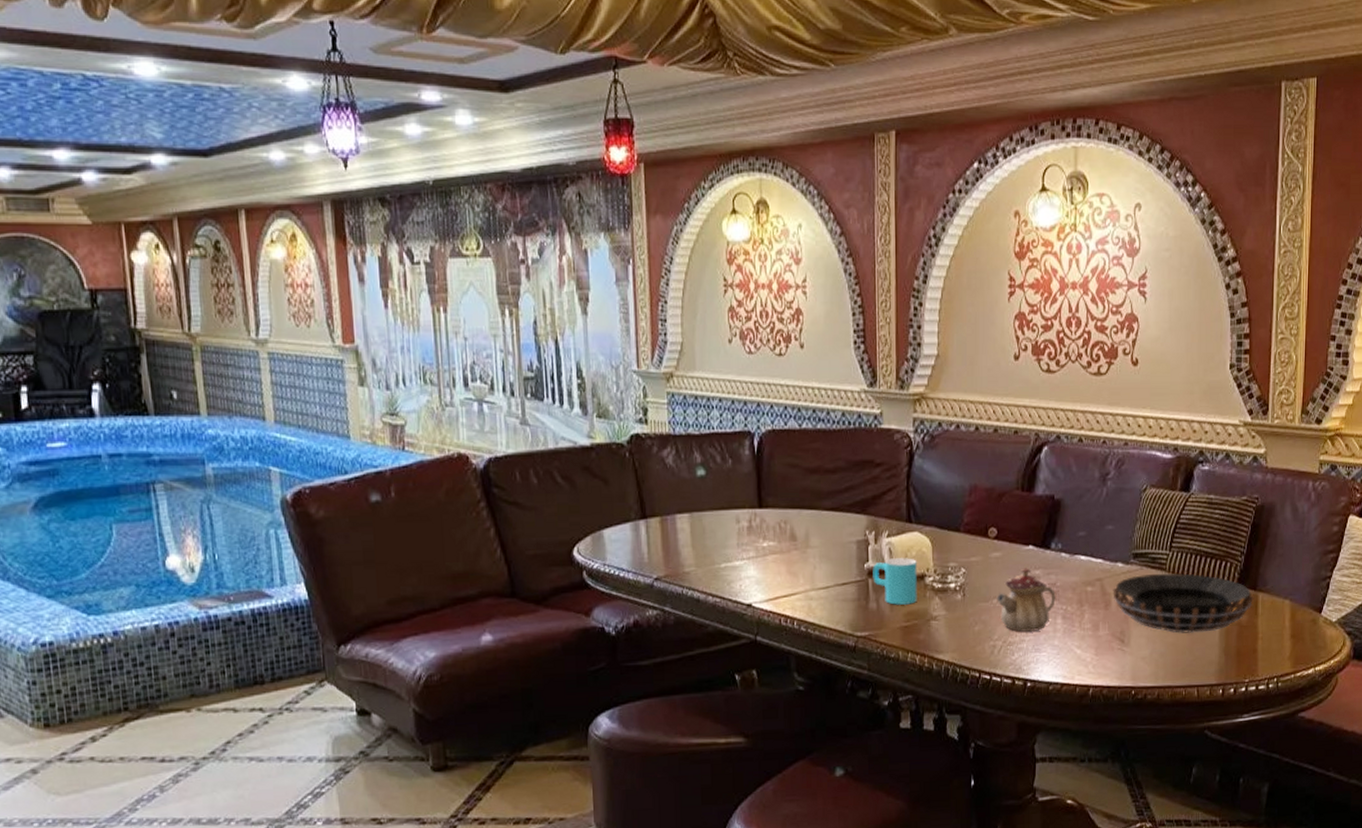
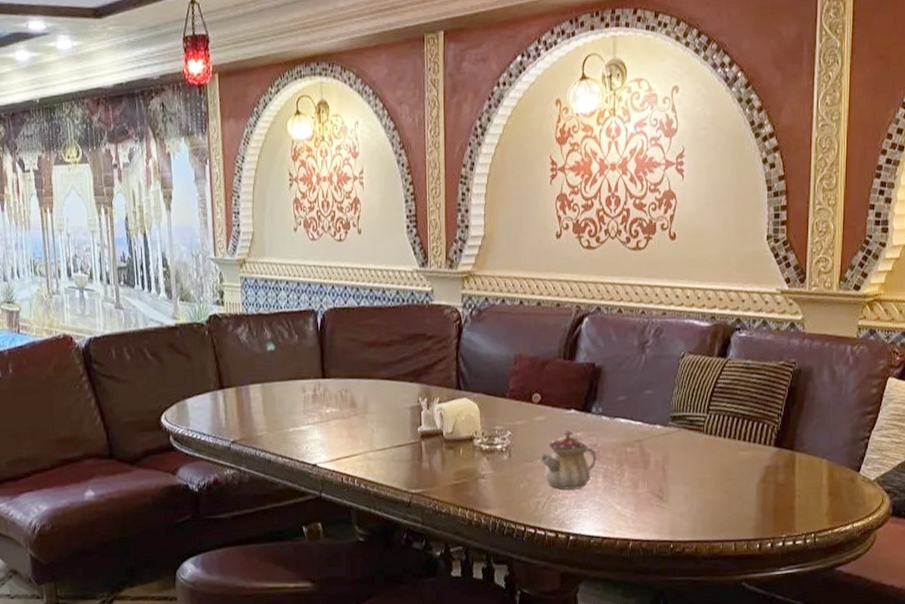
cup: present [873,558,917,605] -> none [425,422,466,465]
decorative bowl: present [1113,573,1254,634] -> none [651,434,791,492]

